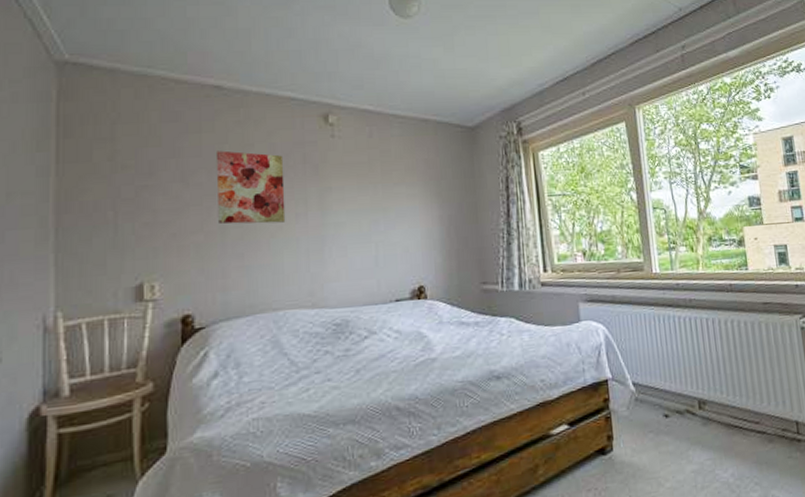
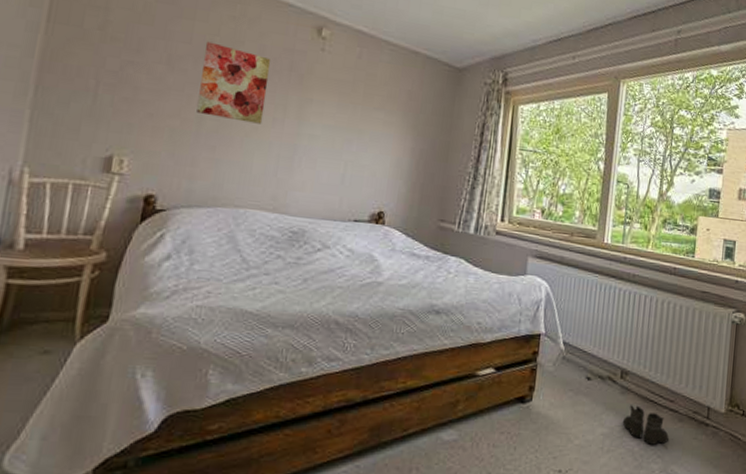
boots: none [710,434,762,473] -> present [622,405,669,447]

